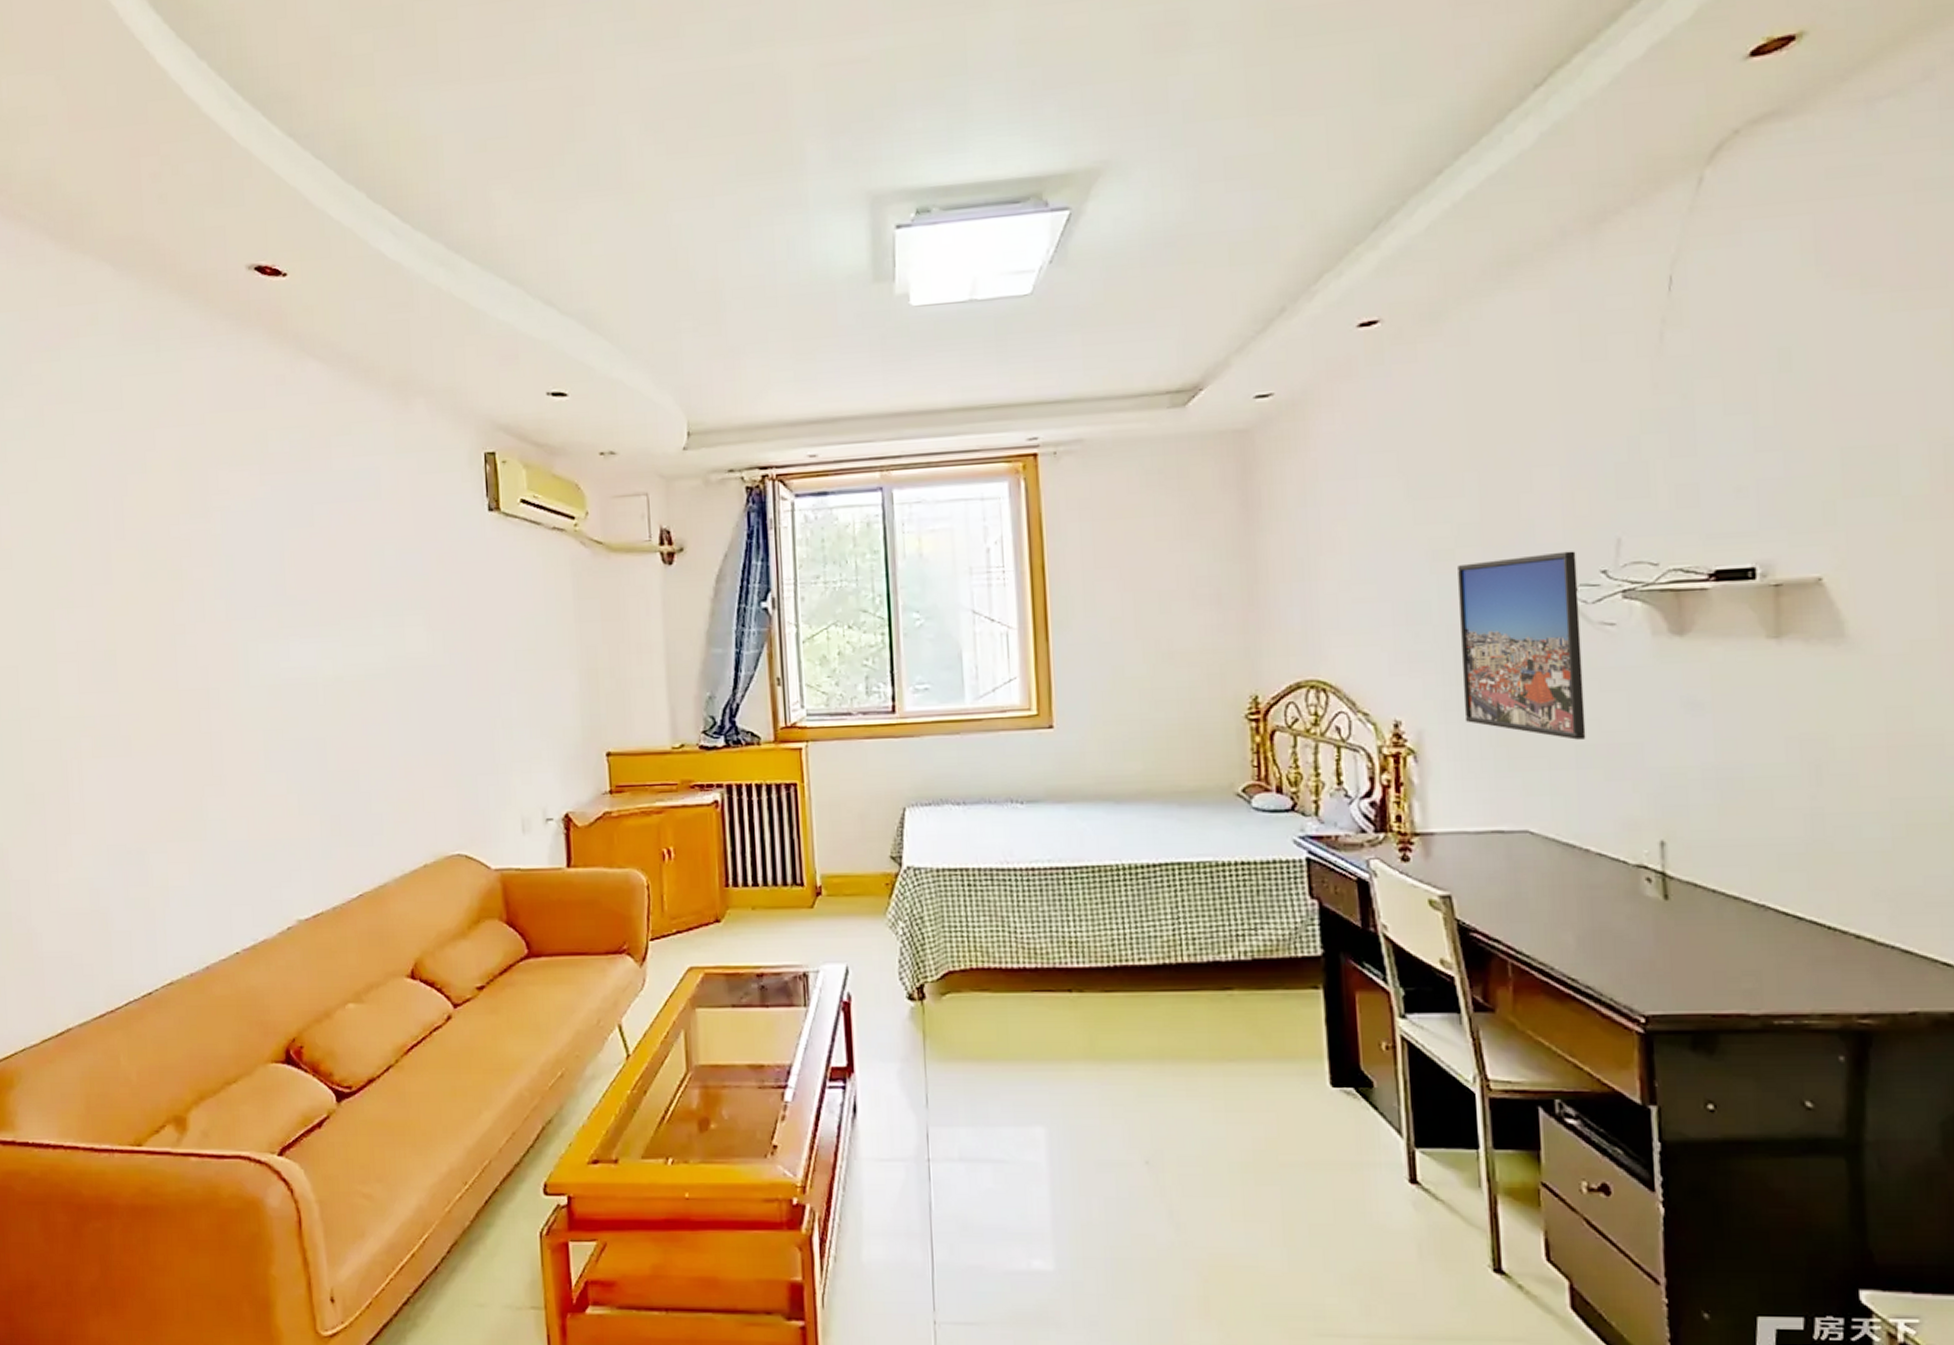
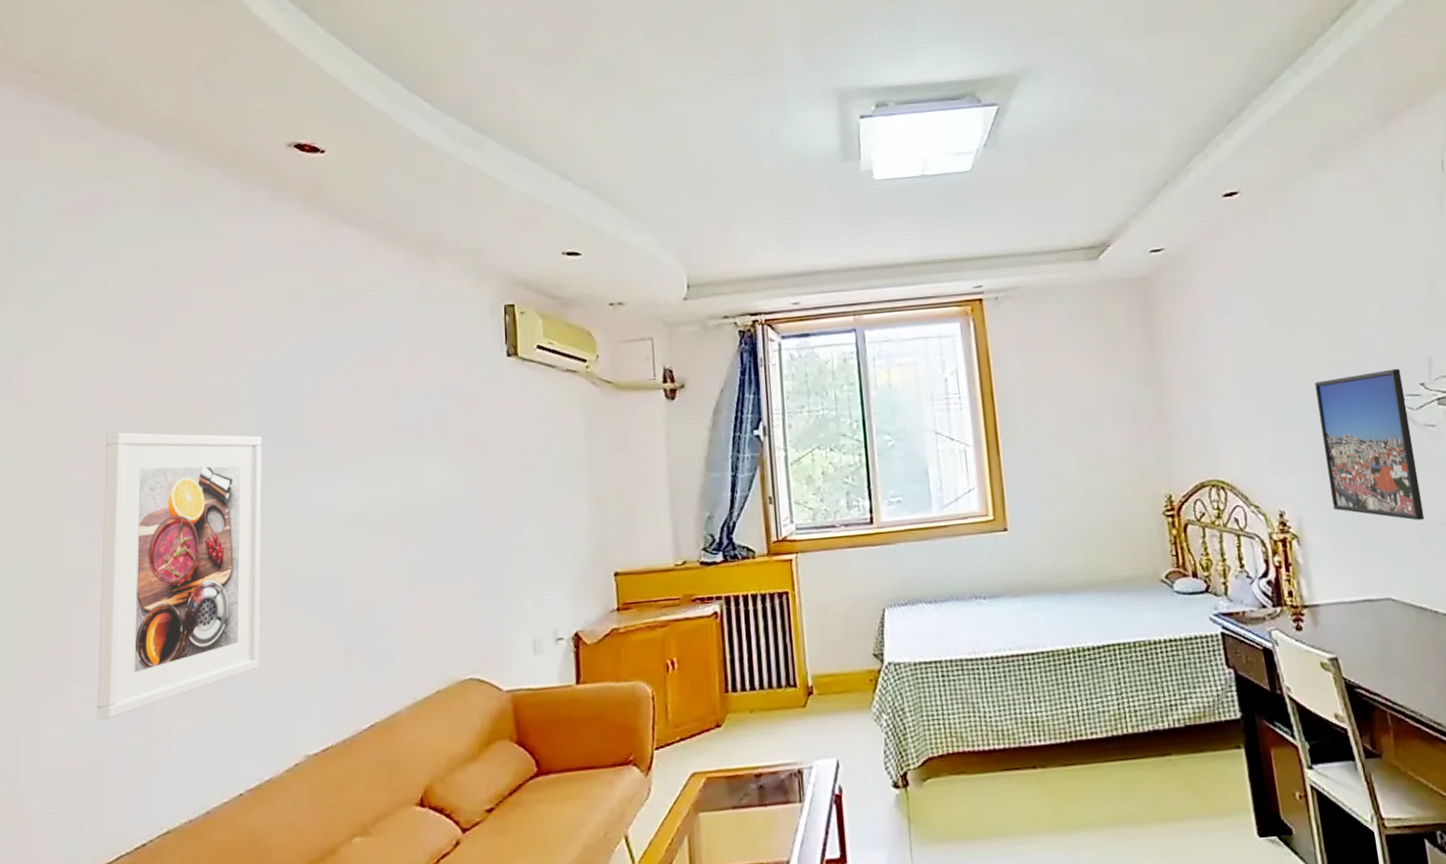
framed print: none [86,582,249,872] -> present [97,432,262,721]

